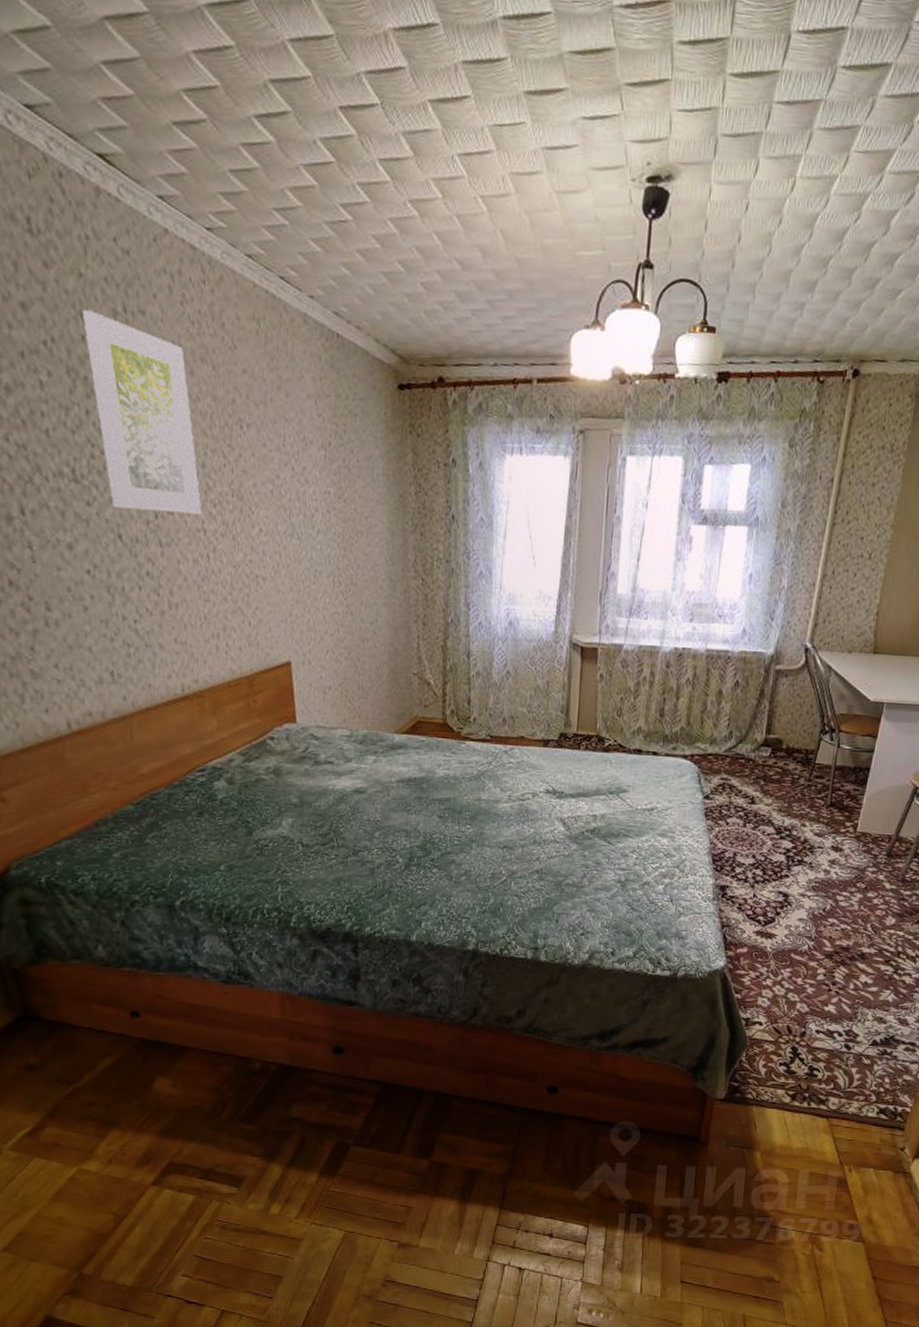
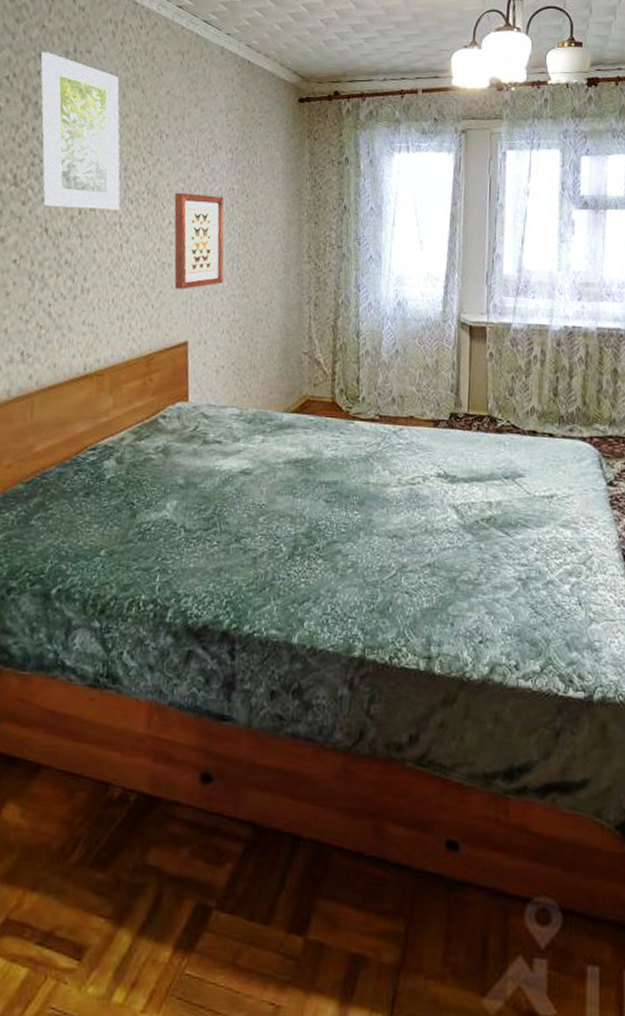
wall art: none [263,495,325,606] -> present [174,192,224,289]

